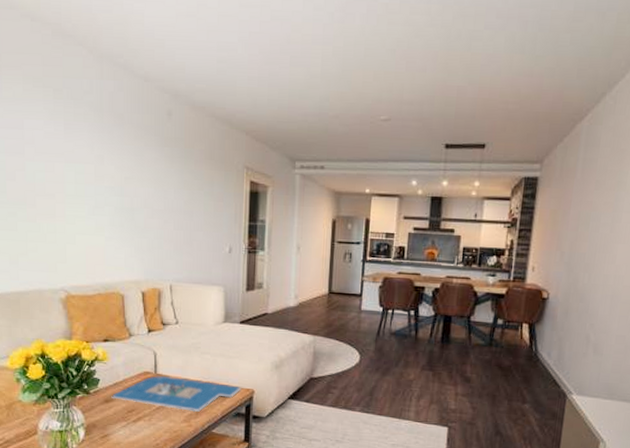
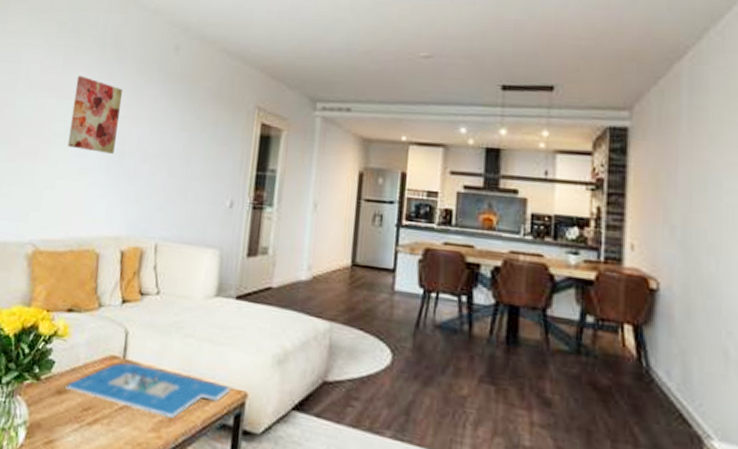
wall art: none [80,141,124,211] -> present [67,75,122,154]

